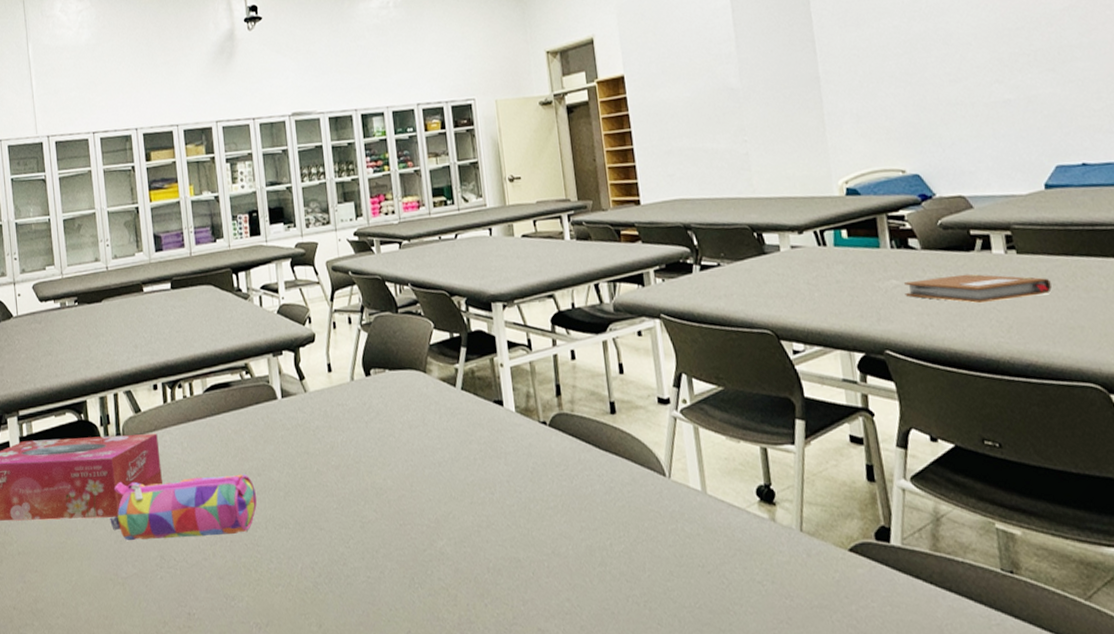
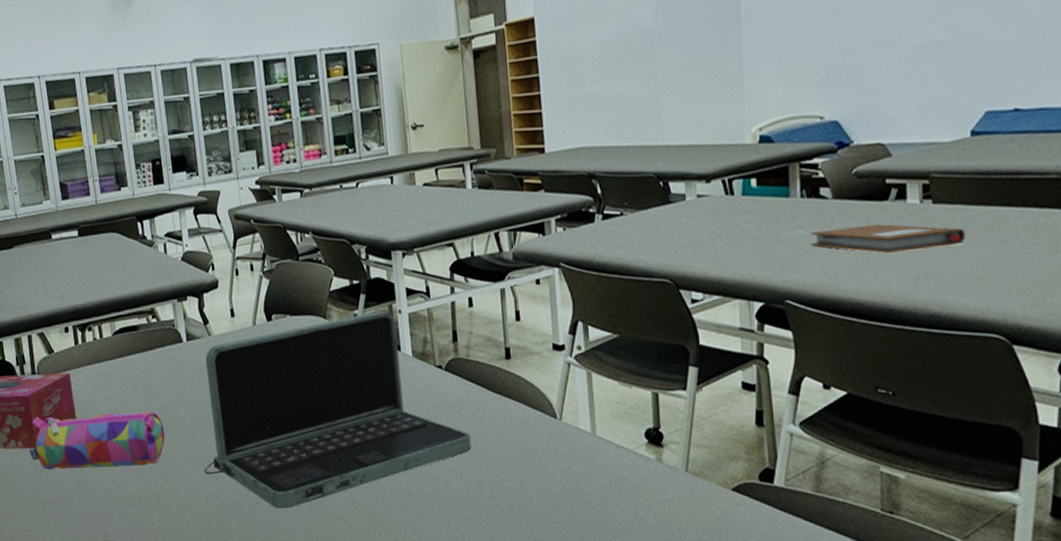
laptop: none [298,365,580,580] -> present [204,311,472,509]

